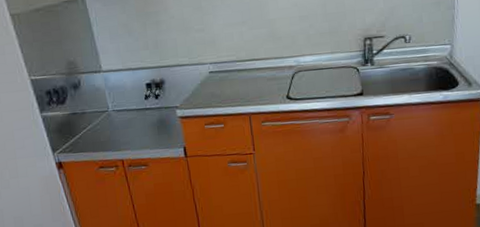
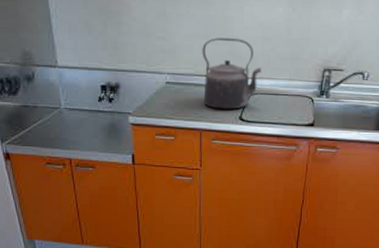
kettle: none [241,20,303,91] -> present [202,38,262,110]

